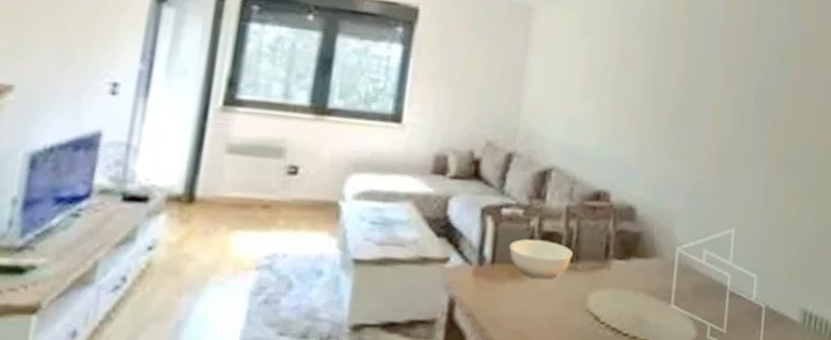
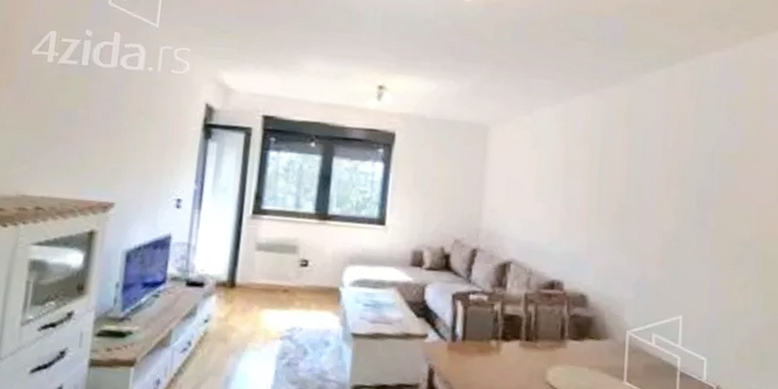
bowl: present [509,239,573,280] -> none [477,320,532,355]

